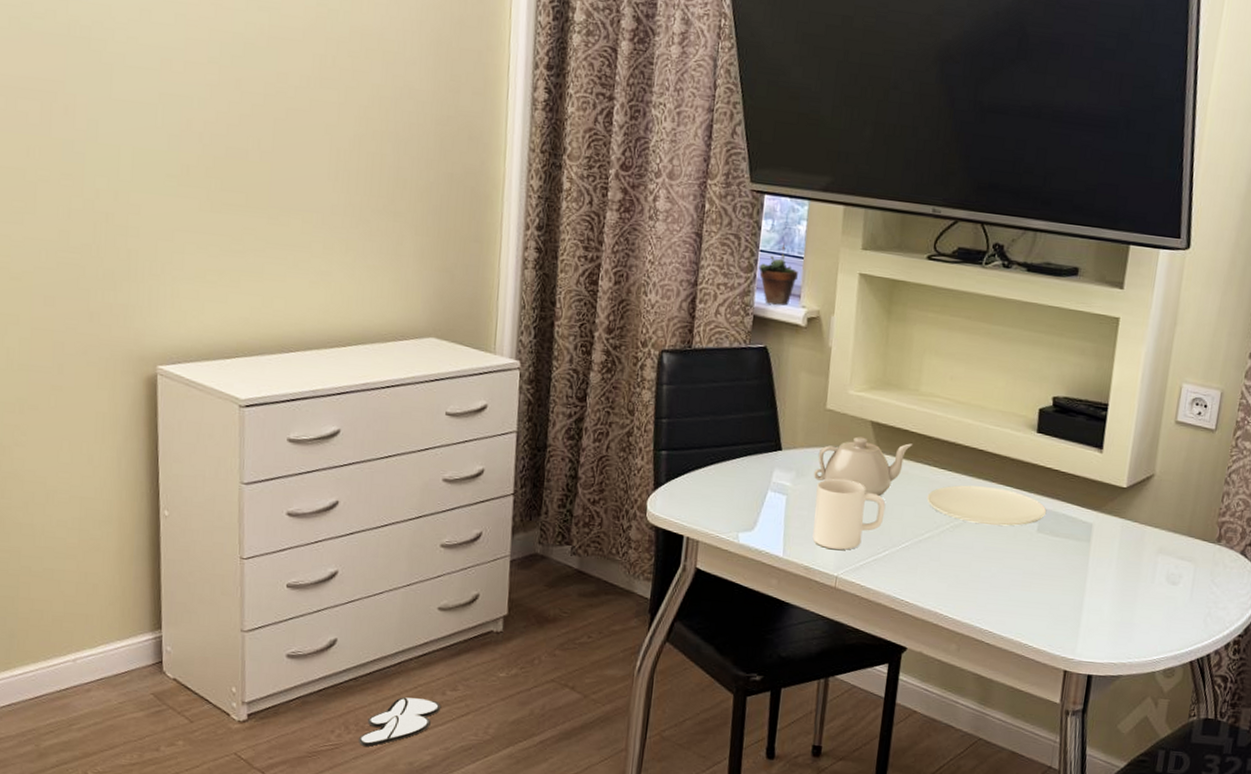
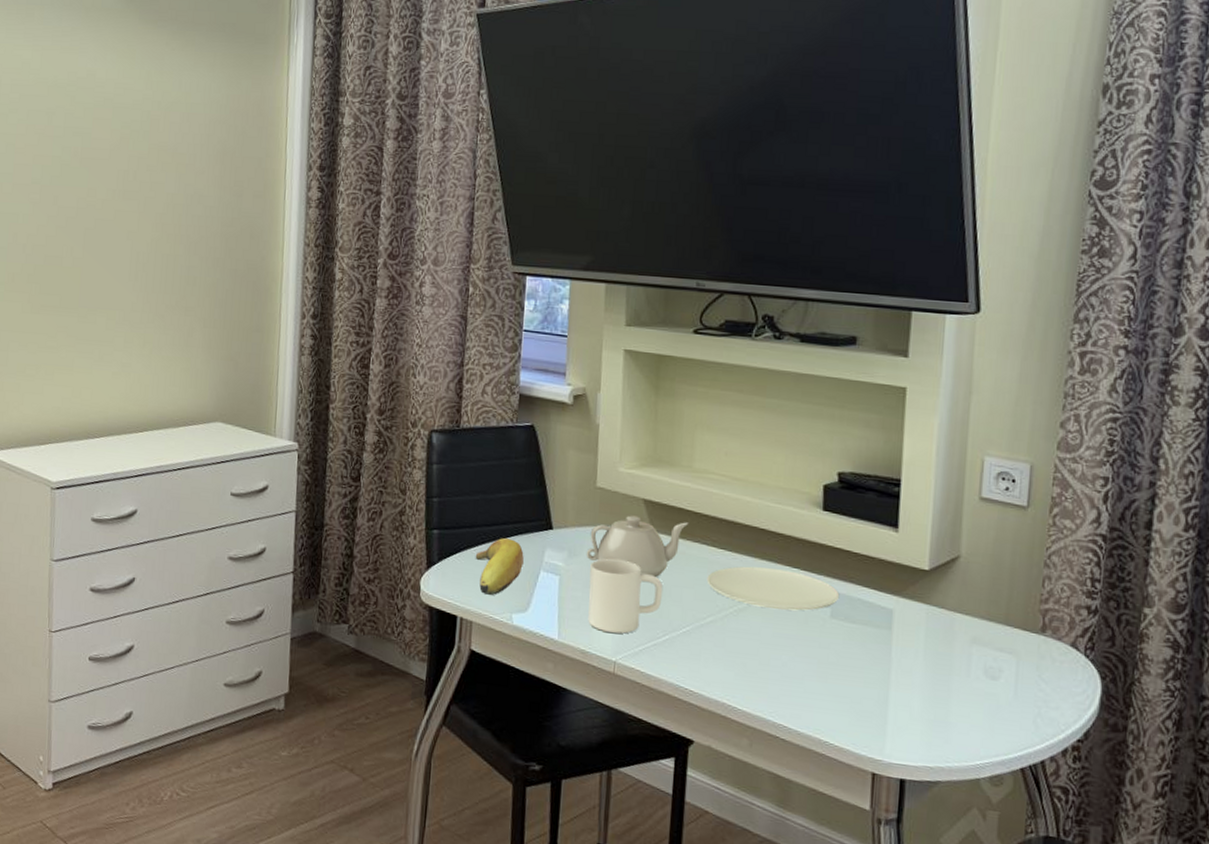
slippers: present [359,697,440,747] -> none [151,772,226,821]
fruit: none [703,459,752,516] -> present [475,538,524,596]
succulent plant: present [758,242,798,307] -> none [523,321,562,385]

